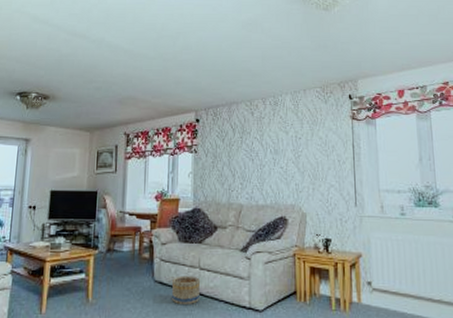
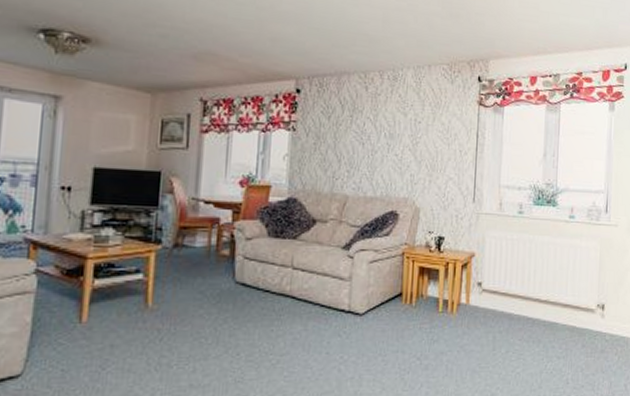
basket: present [171,275,201,304] -> none [257,276,293,308]

